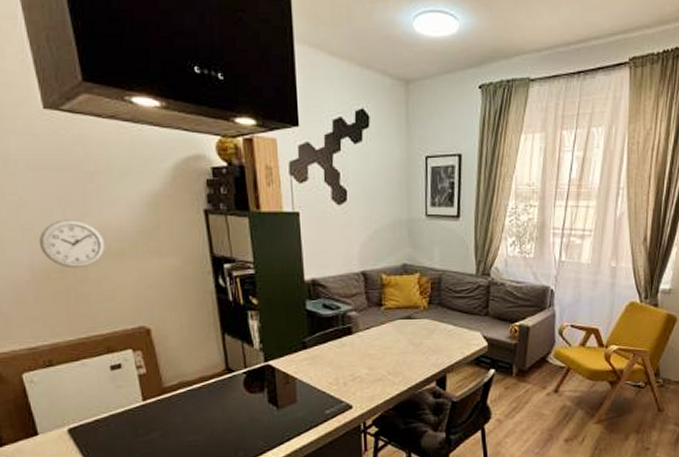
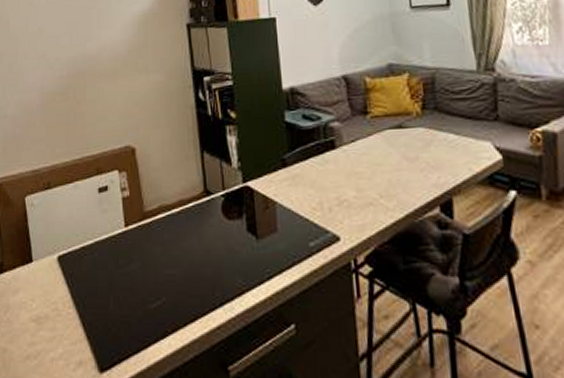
wall clock: present [38,219,106,269] -> none [49,44,102,91]

